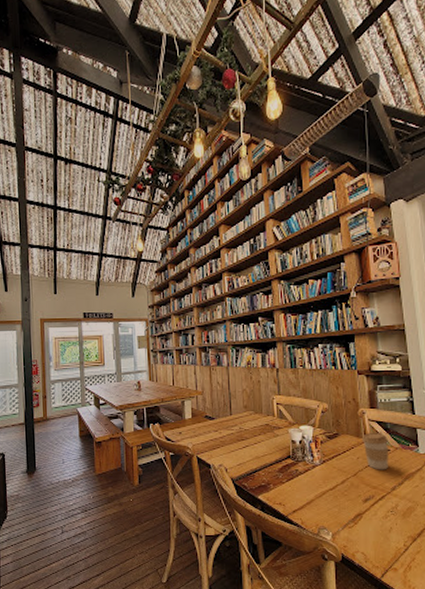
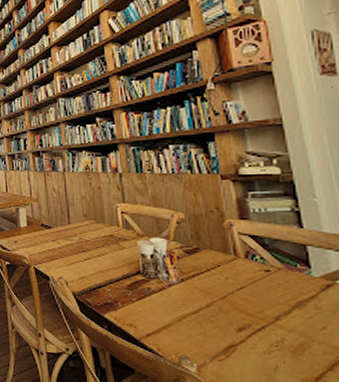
coffee cup: present [361,432,389,470] -> none [230,248,270,295]

